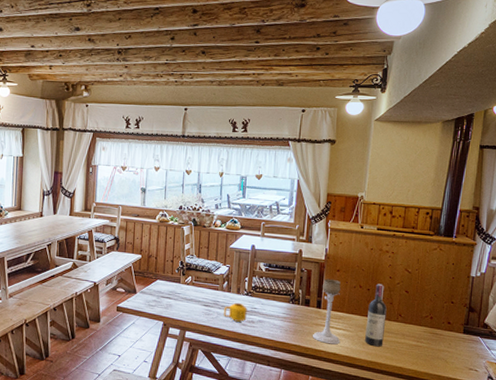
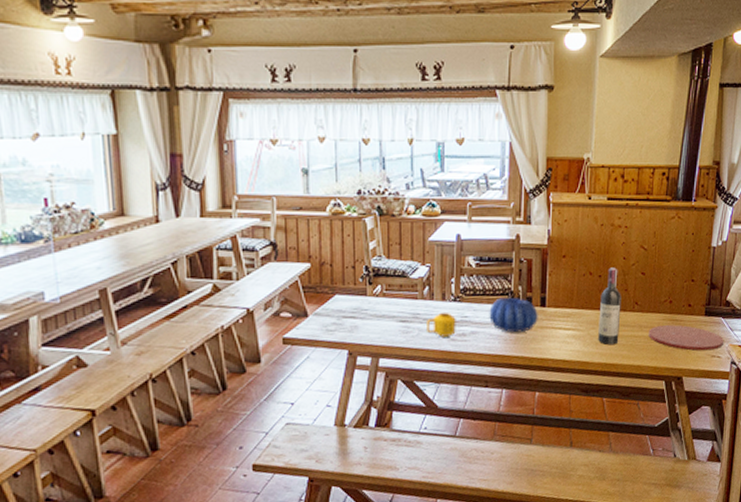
decorative bowl: none [274,297,314,326] -> present [489,297,538,333]
candle holder: present [313,278,341,345] -> none [538,267,570,350]
plate: none [410,336,482,364] -> present [648,325,724,351]

